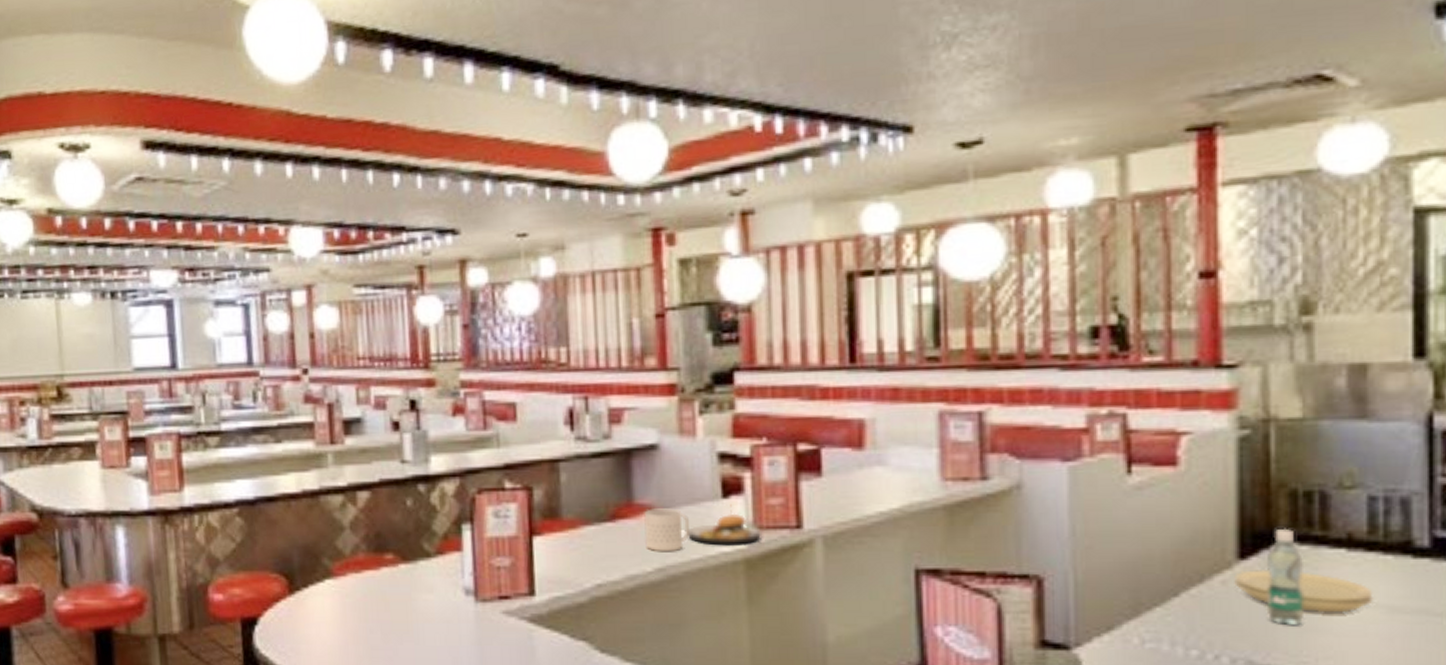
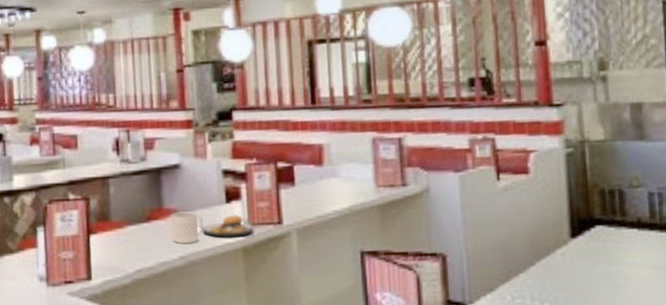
plate: present [1234,570,1373,613] -> none [569,245,656,274]
bottle: present [1266,528,1305,625] -> none [589,215,614,283]

